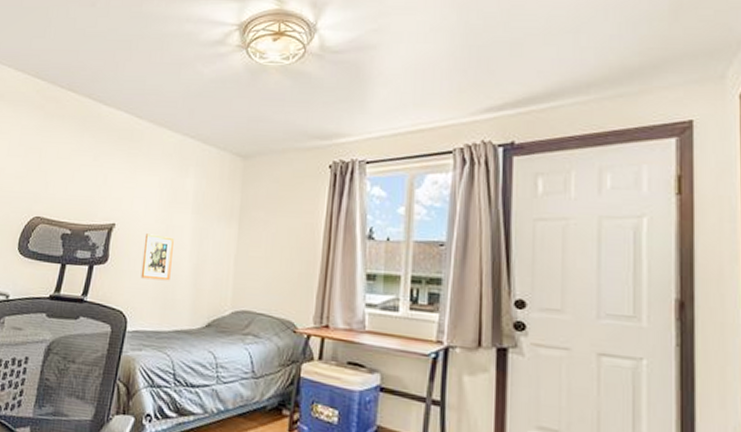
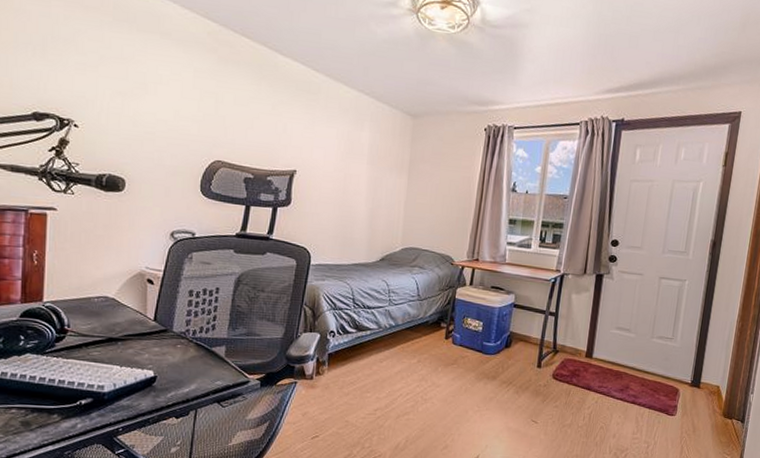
picture frame: present [140,234,174,281] -> none [322,180,351,222]

